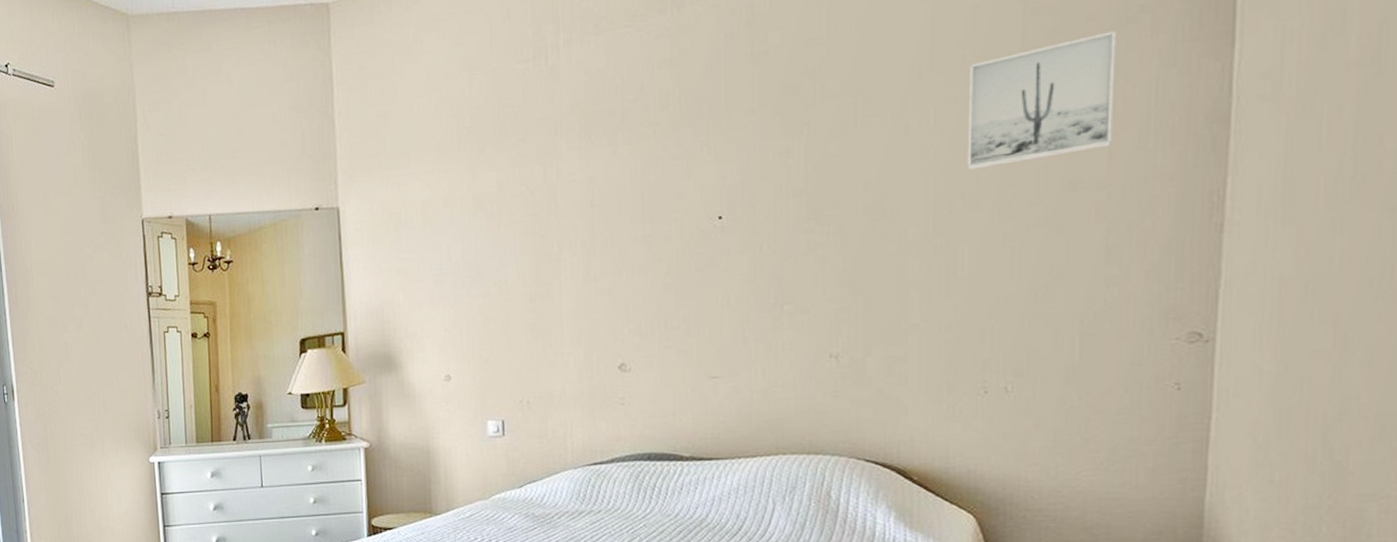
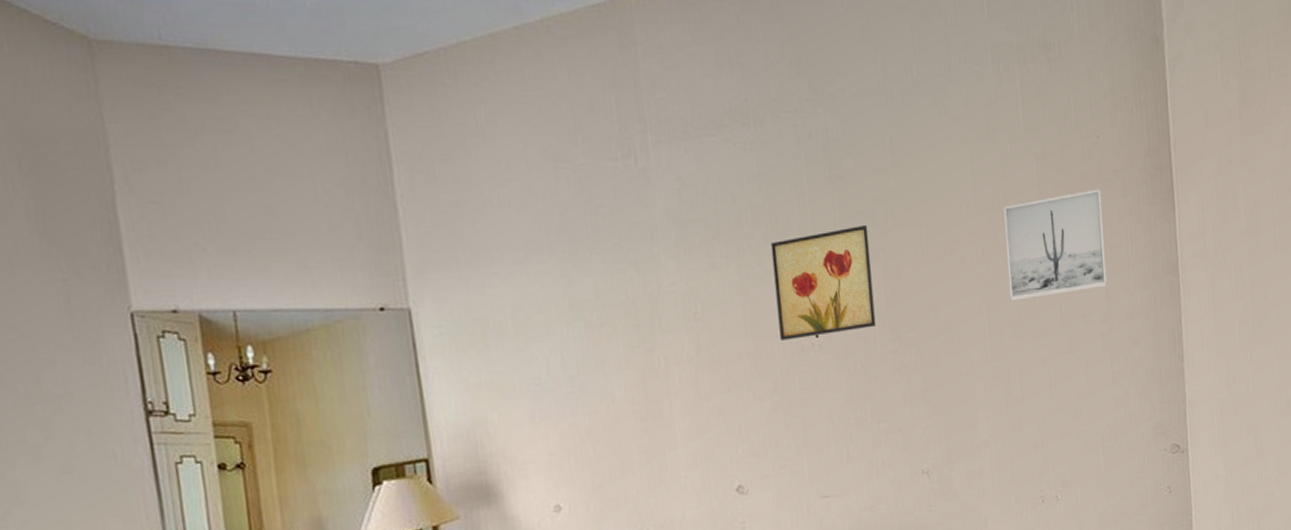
wall art: none [677,99,791,223] -> present [770,224,876,341]

